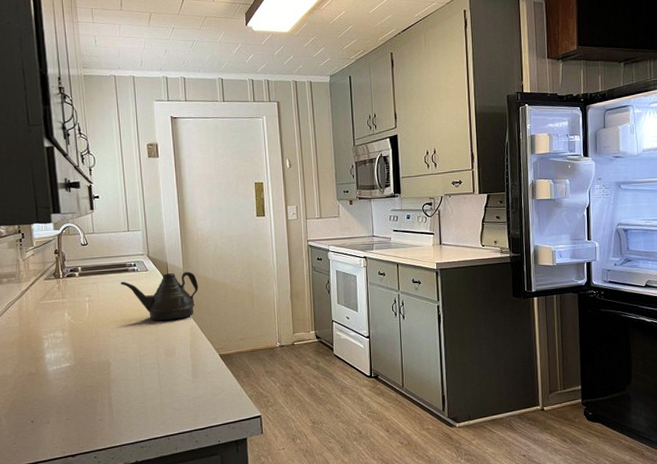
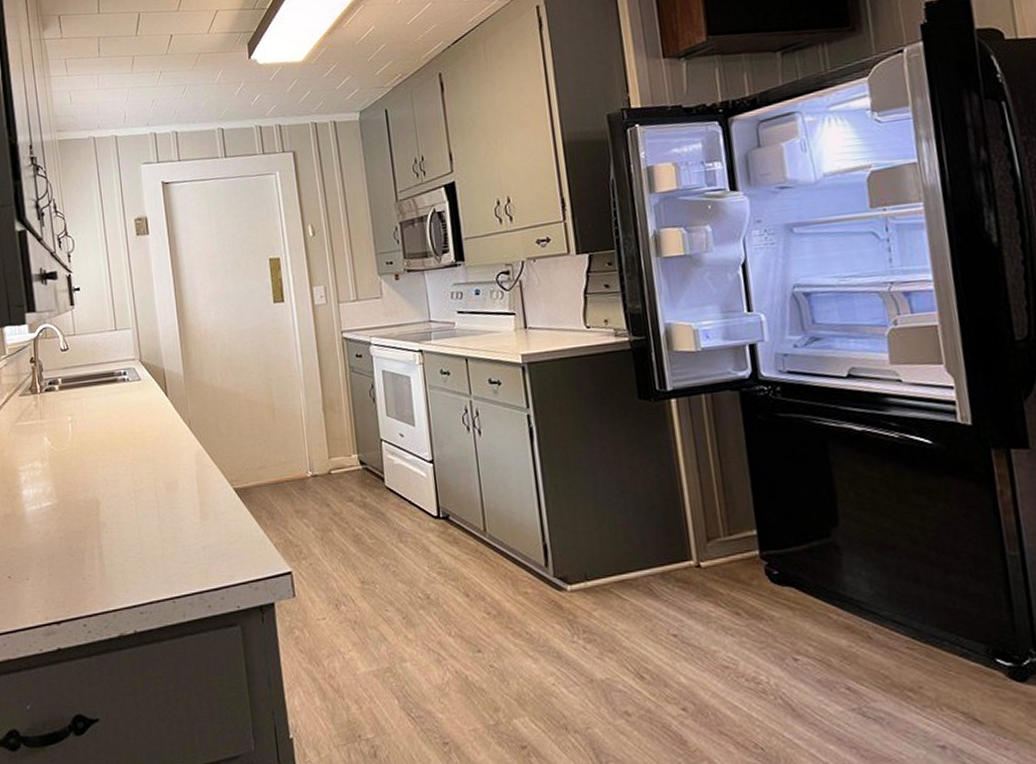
teapot: present [120,271,198,321] -> none [108,379,204,445]

